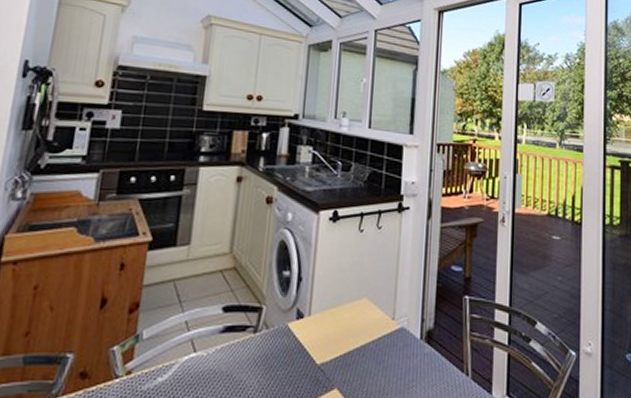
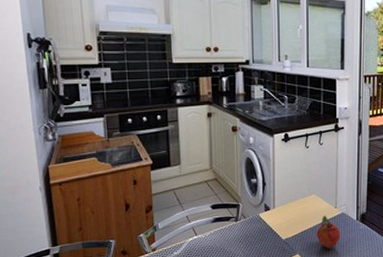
fruit: none [365,330,398,383] -> present [317,216,341,250]

